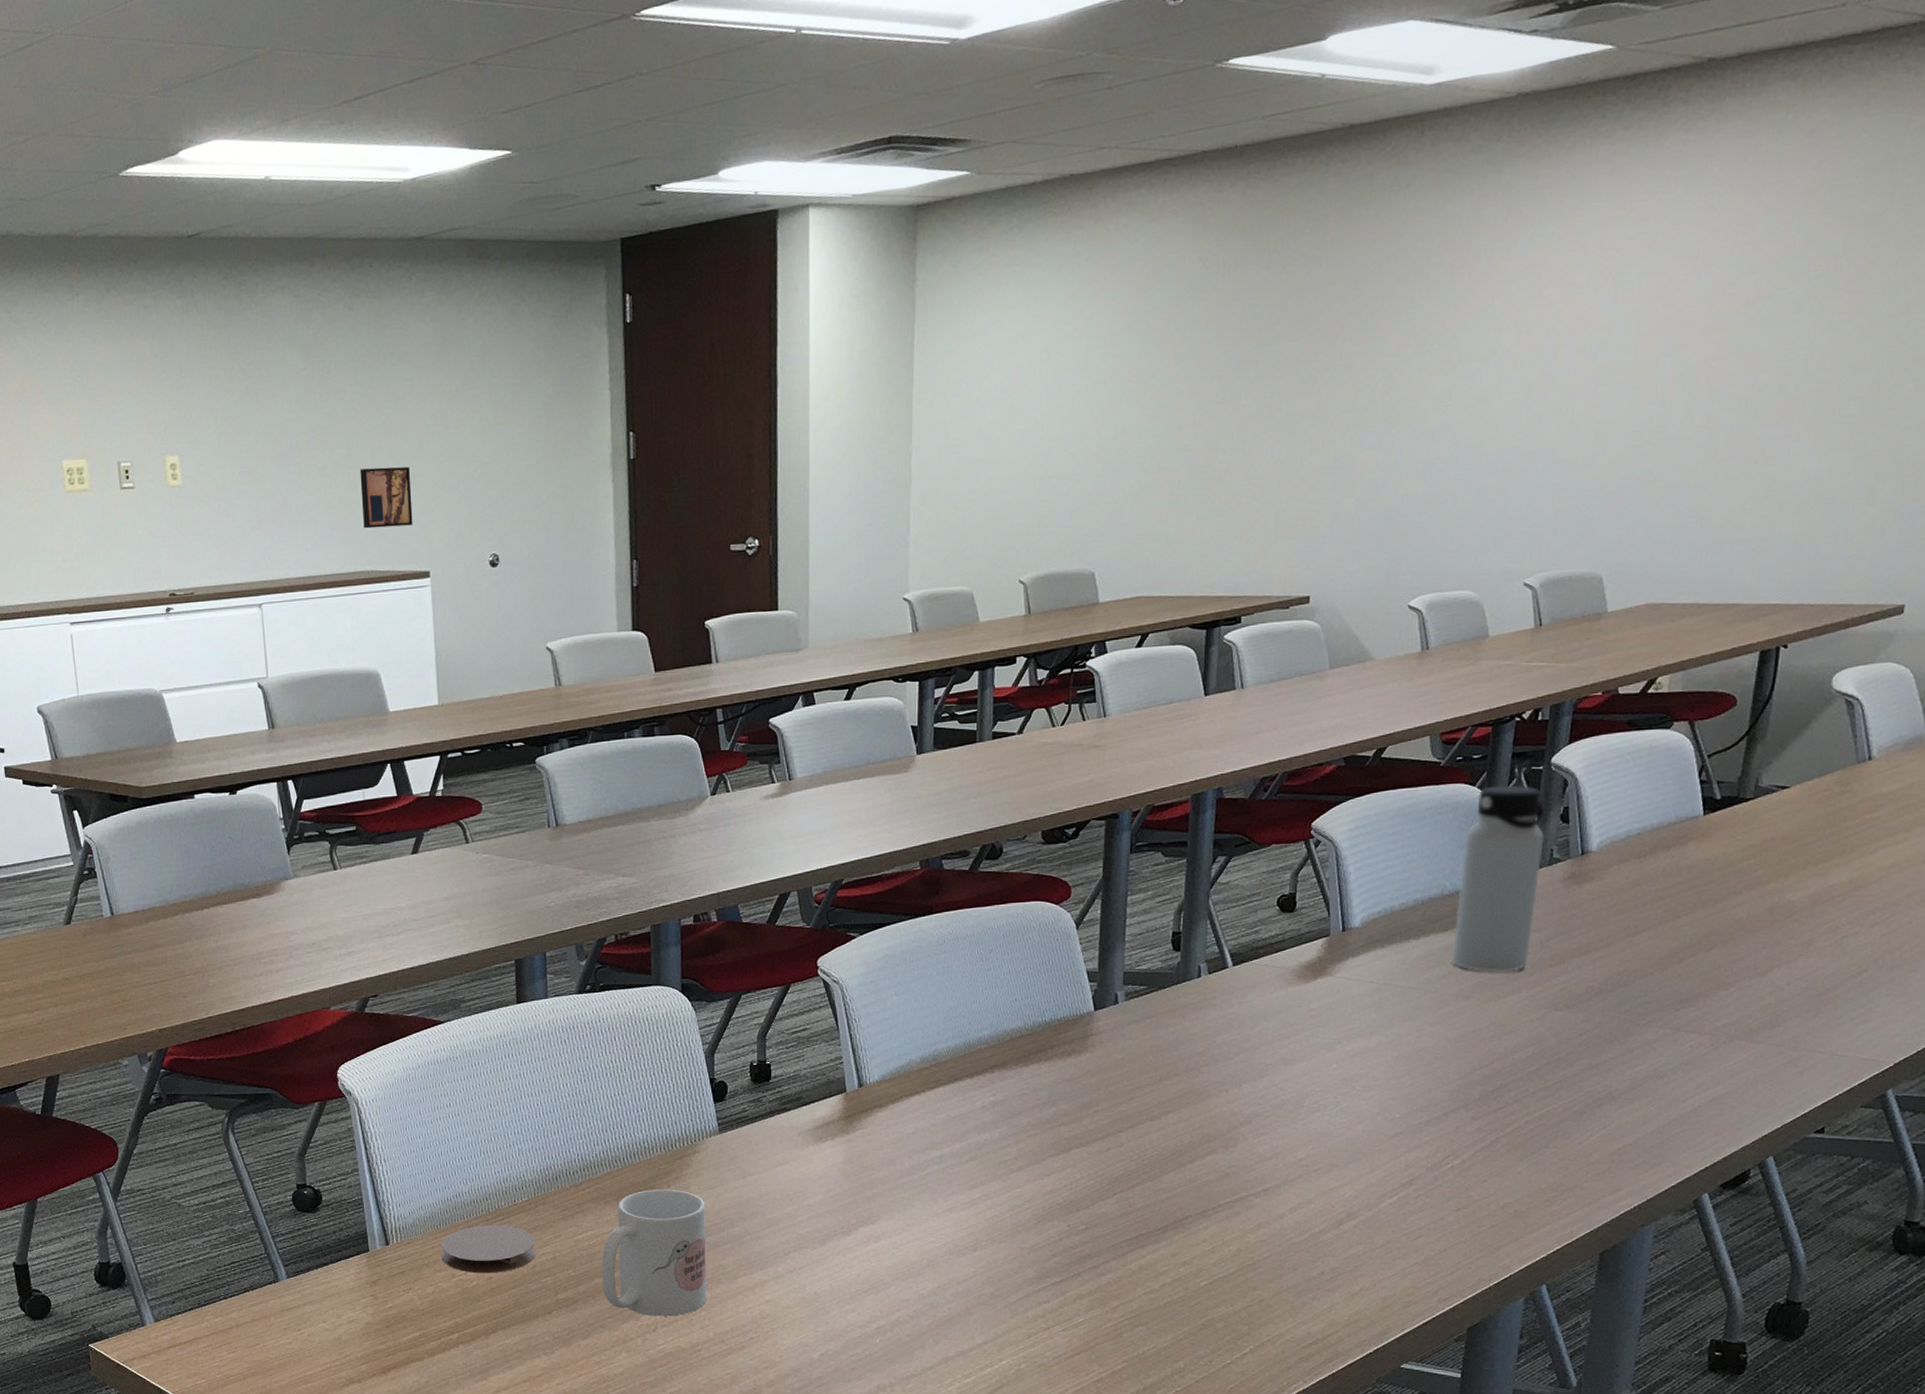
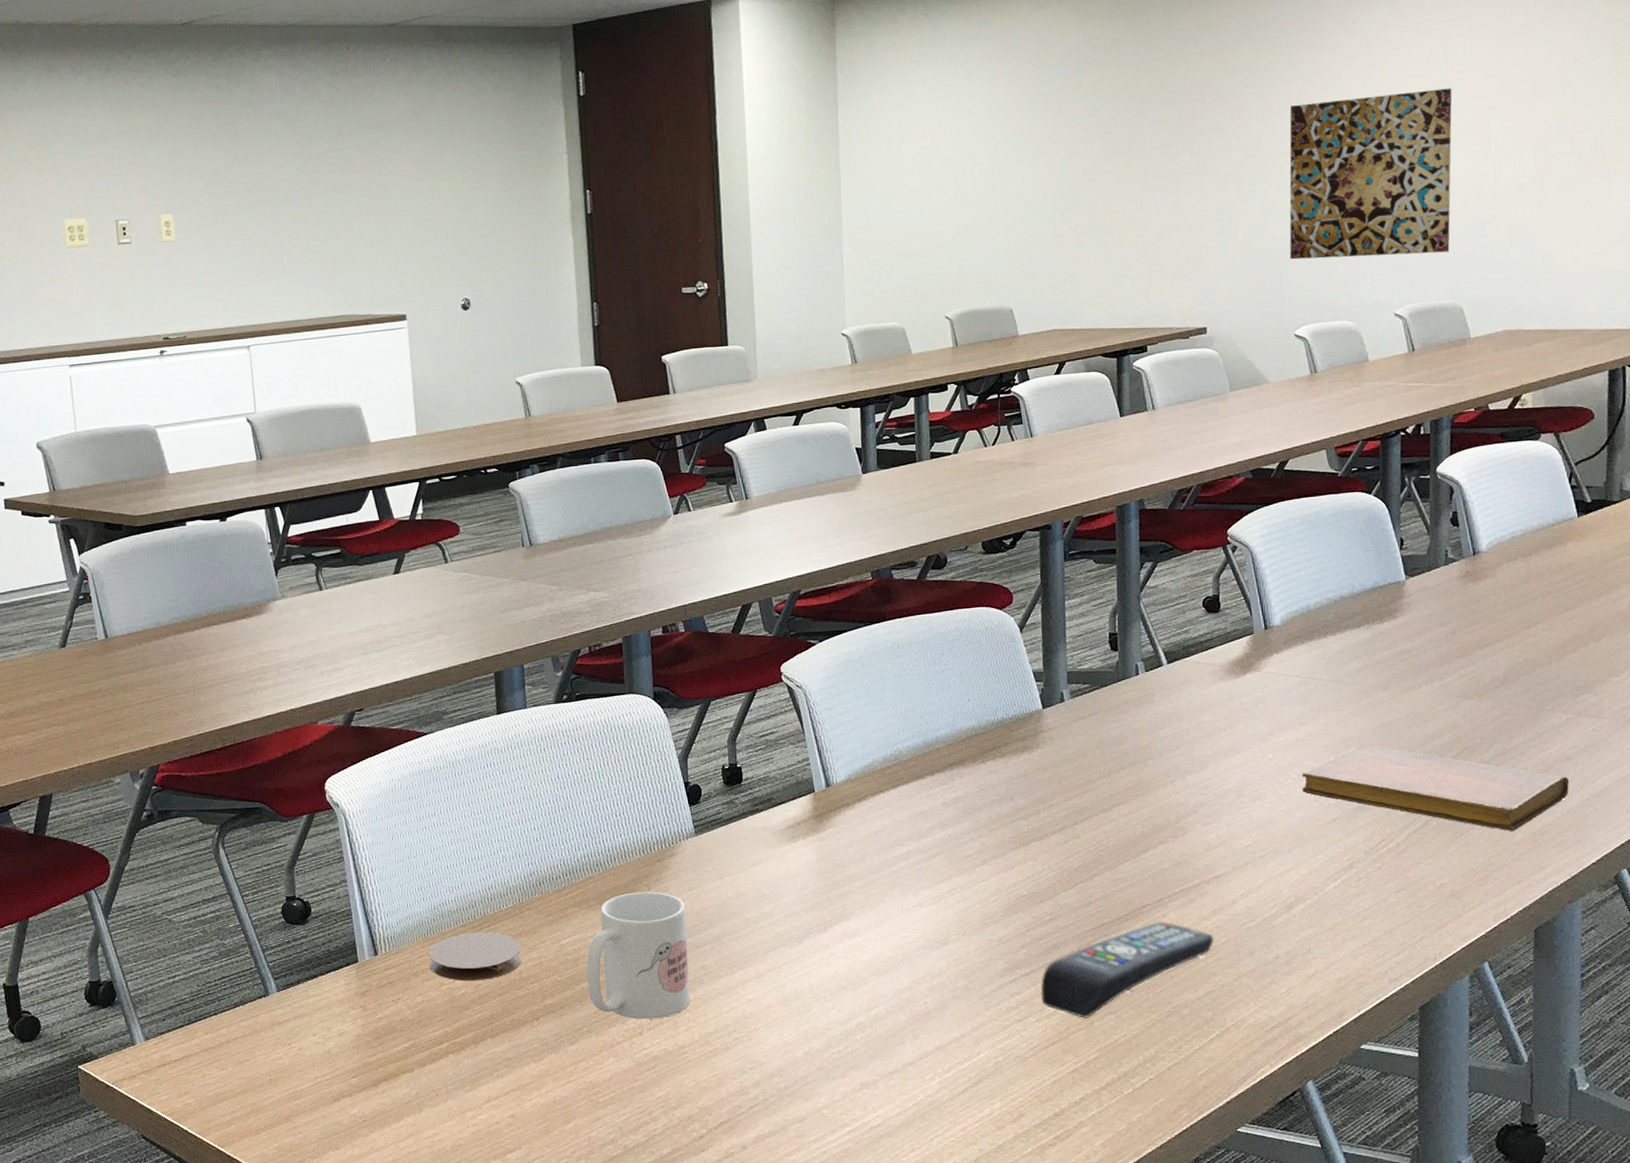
wall art: present [360,466,413,529] -> none [340,222,390,278]
remote control: none [1070,1234,1257,1329] -> present [1040,921,1214,1018]
notebook: none [1366,1055,1657,1151] -> present [1301,744,1569,831]
wall art: none [1411,319,1620,520] -> present [1289,88,1452,260]
water bottle: present [1451,784,1544,973] -> none [1366,492,1439,665]

